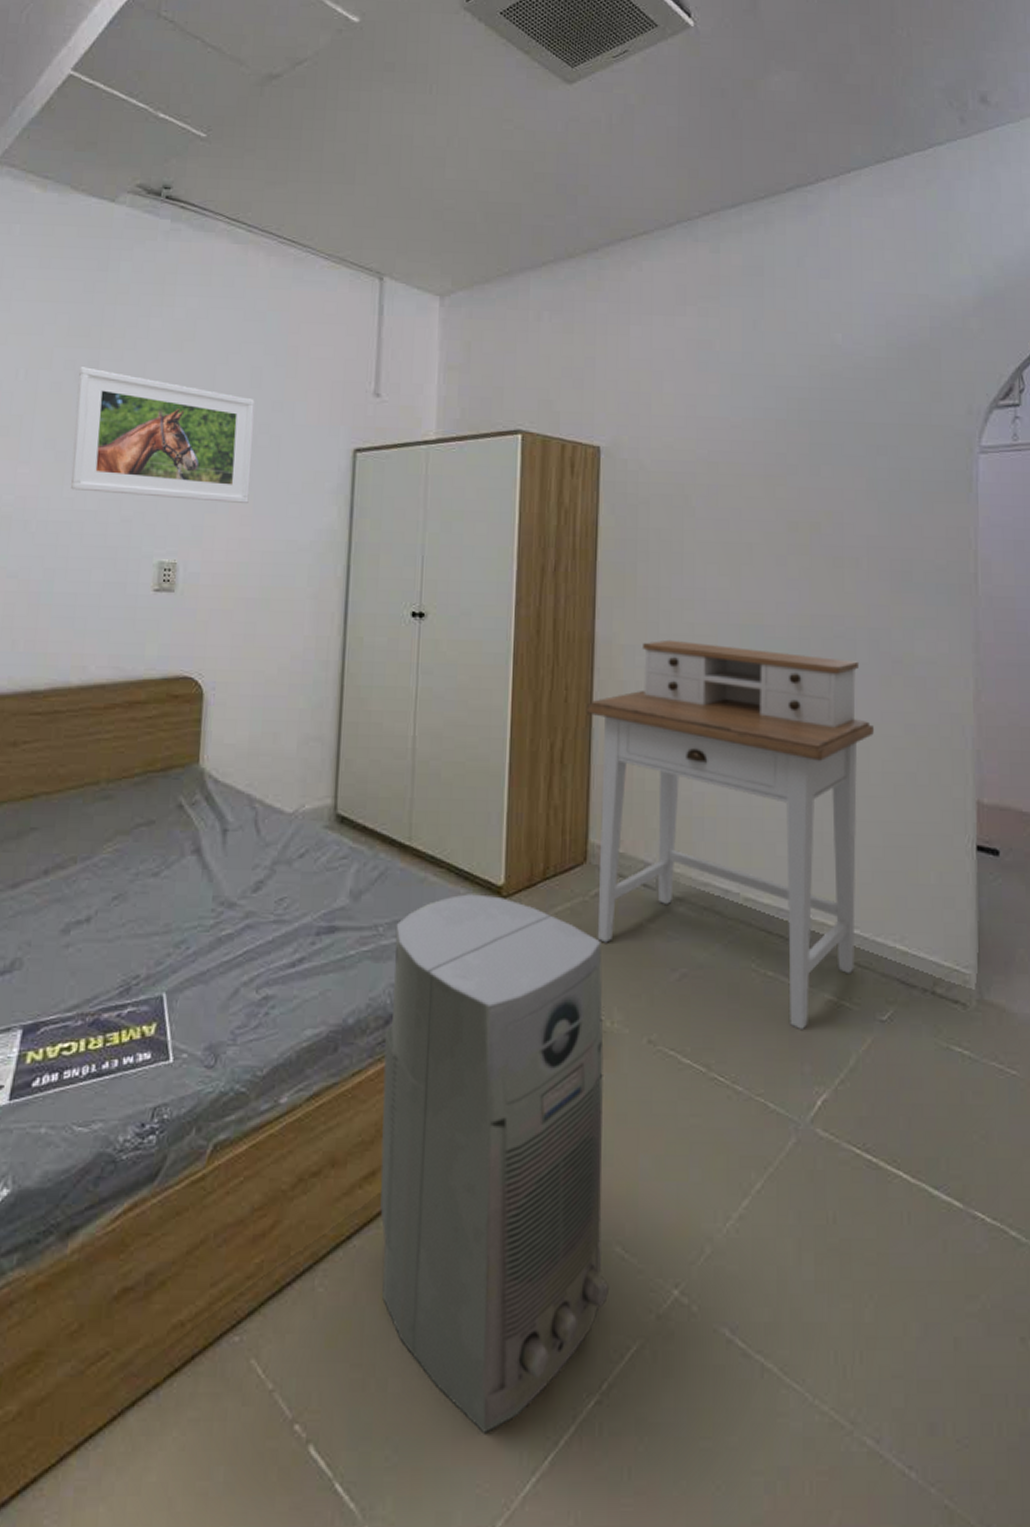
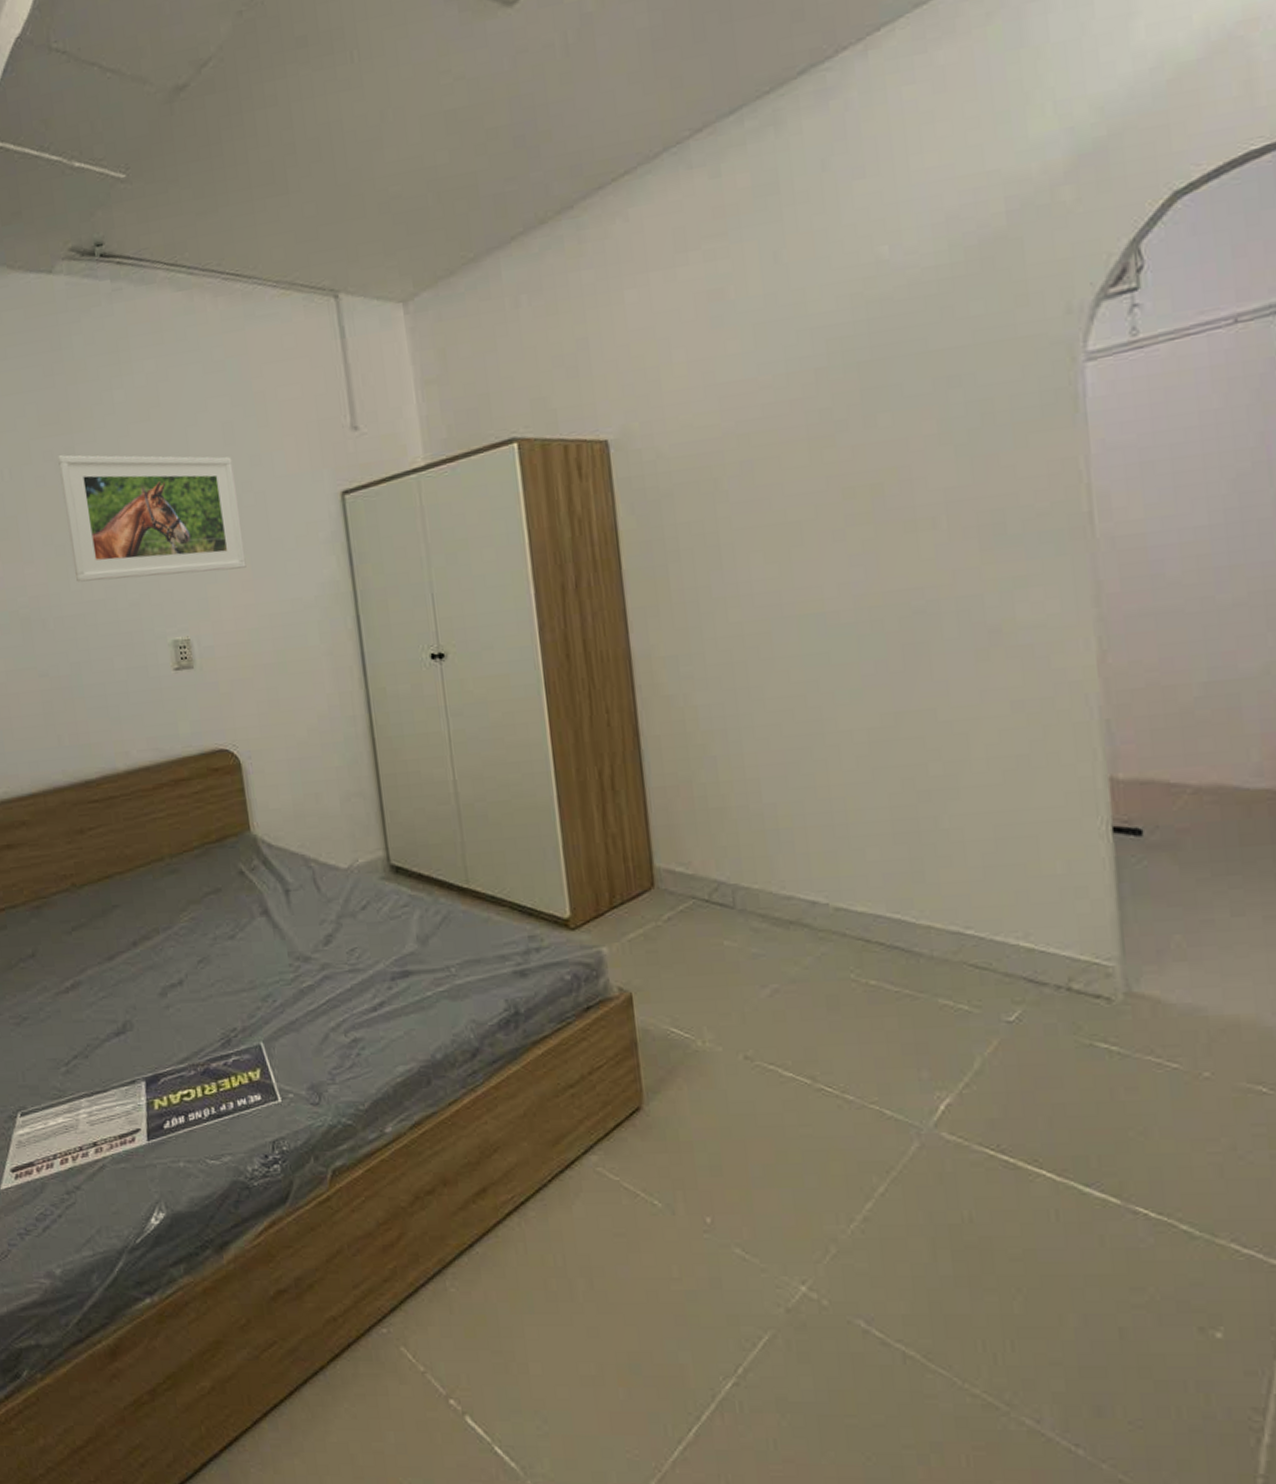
air purifier: present [380,894,610,1433] -> none [467,928,734,1409]
desk: present [586,639,874,1031] -> none [631,637,972,1037]

